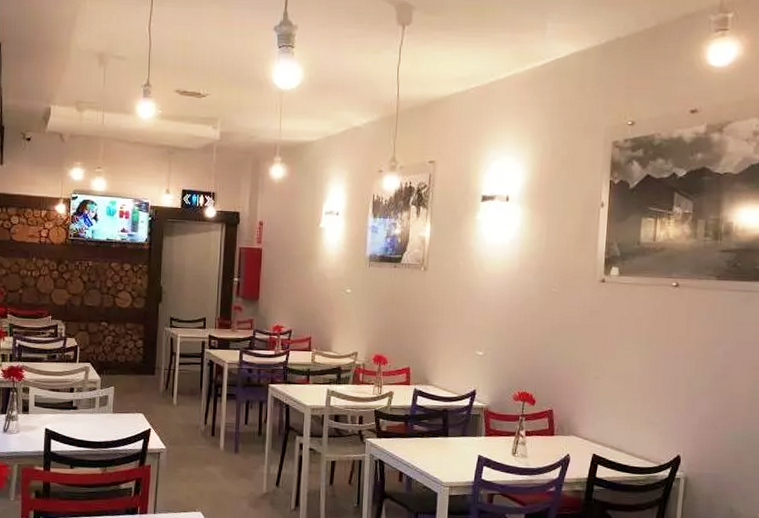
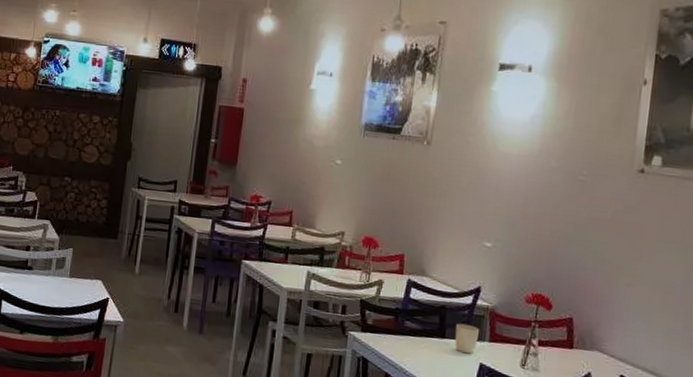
cup: none [456,423,477,448] -> present [454,323,480,354]

